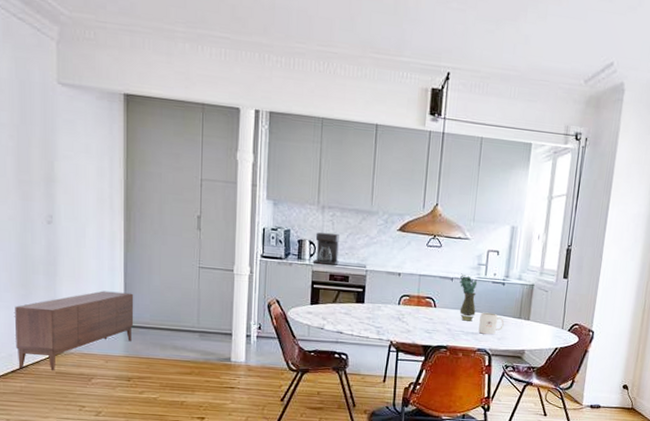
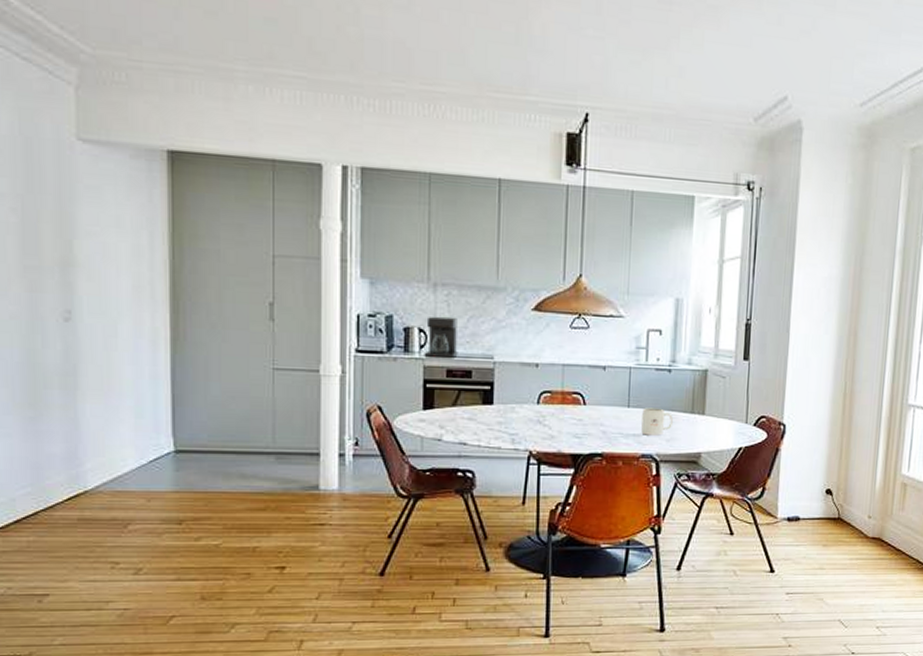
sideboard: present [15,290,134,371] -> none [19,406,186,518]
vase: present [459,273,478,321] -> none [613,360,637,420]

